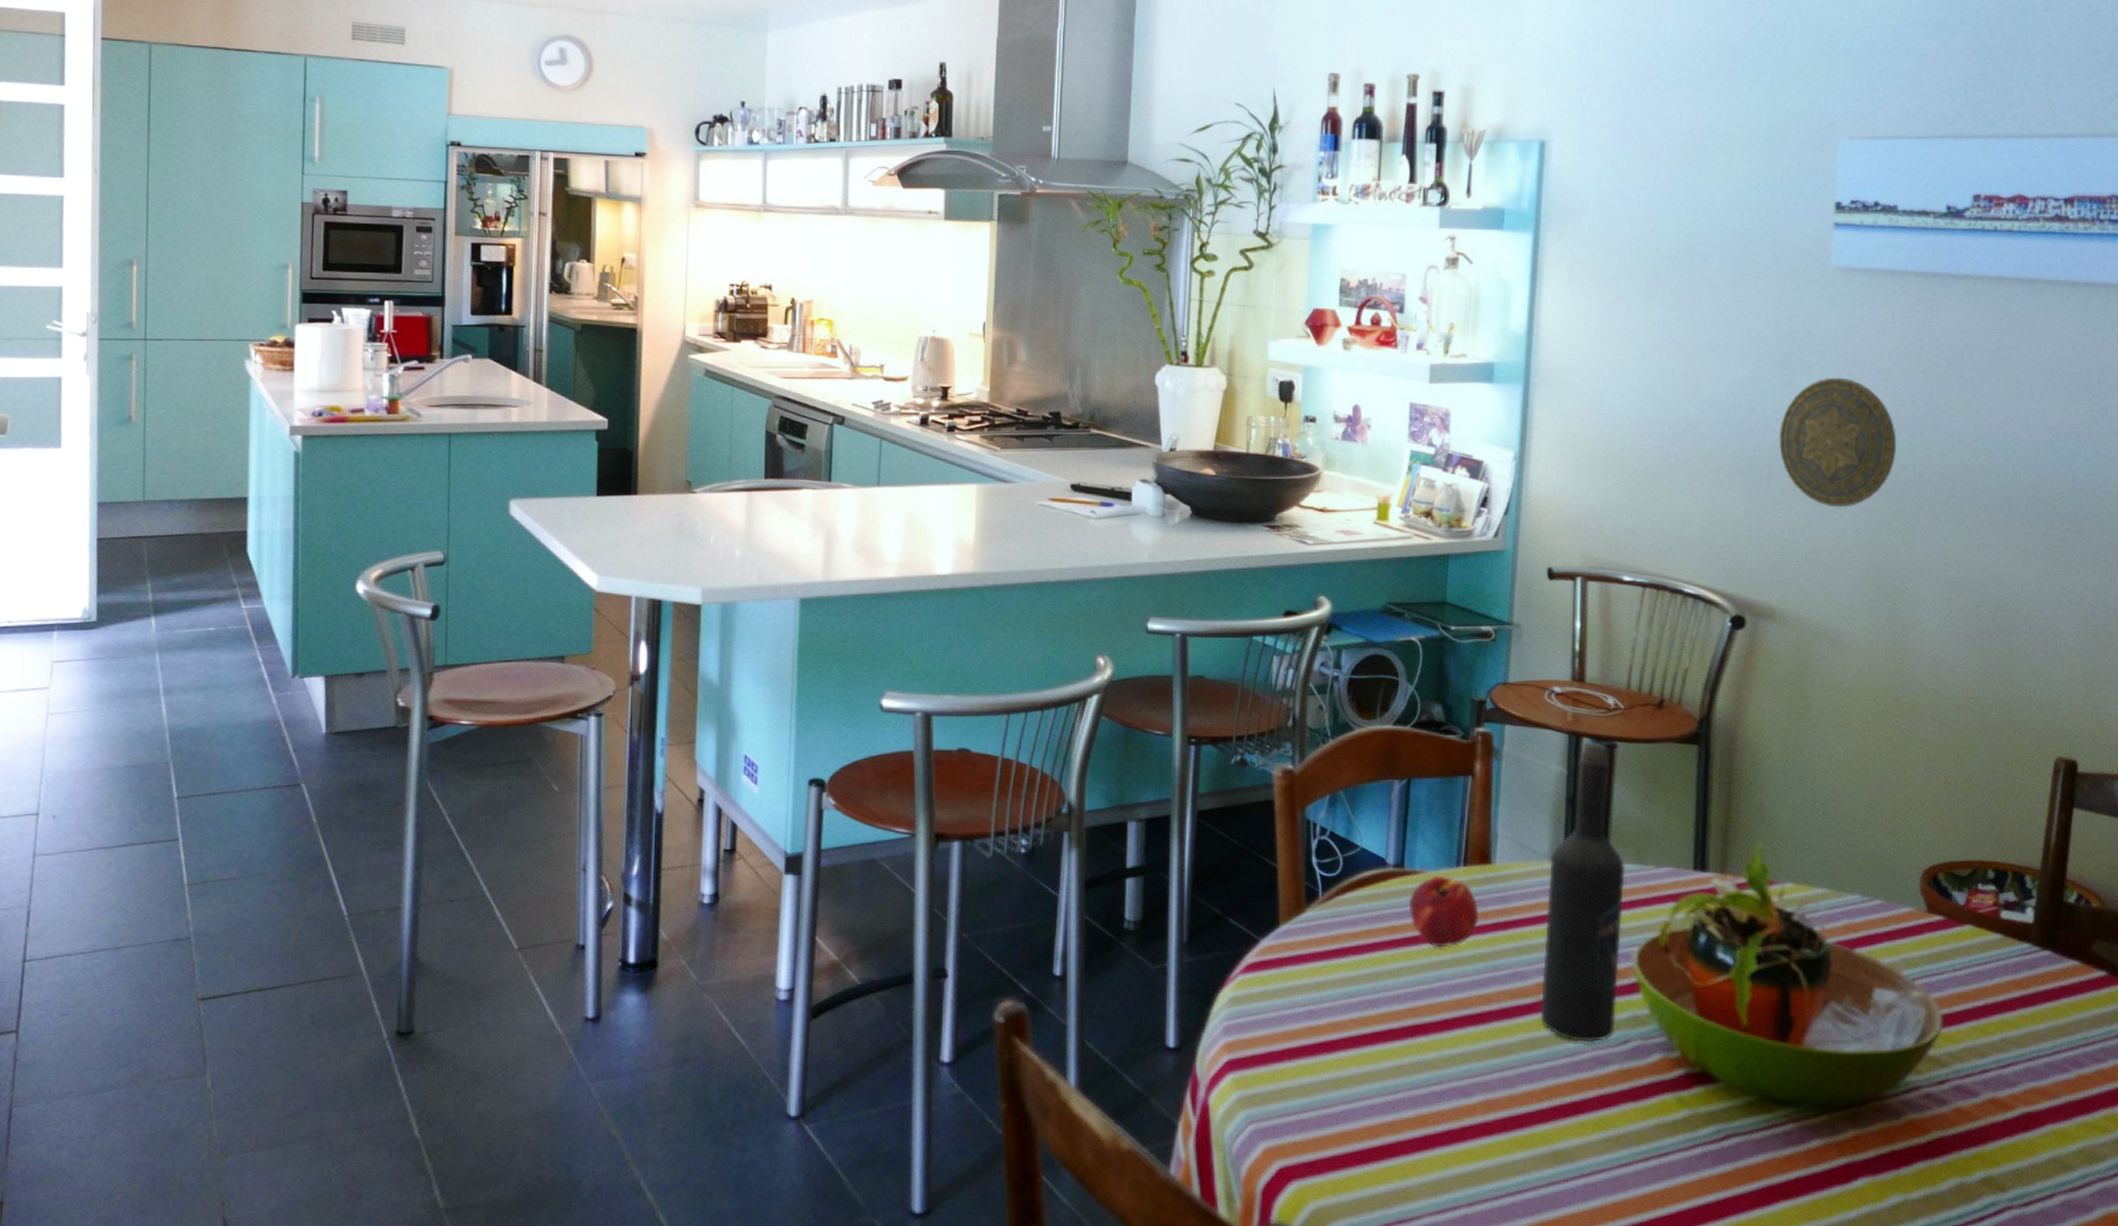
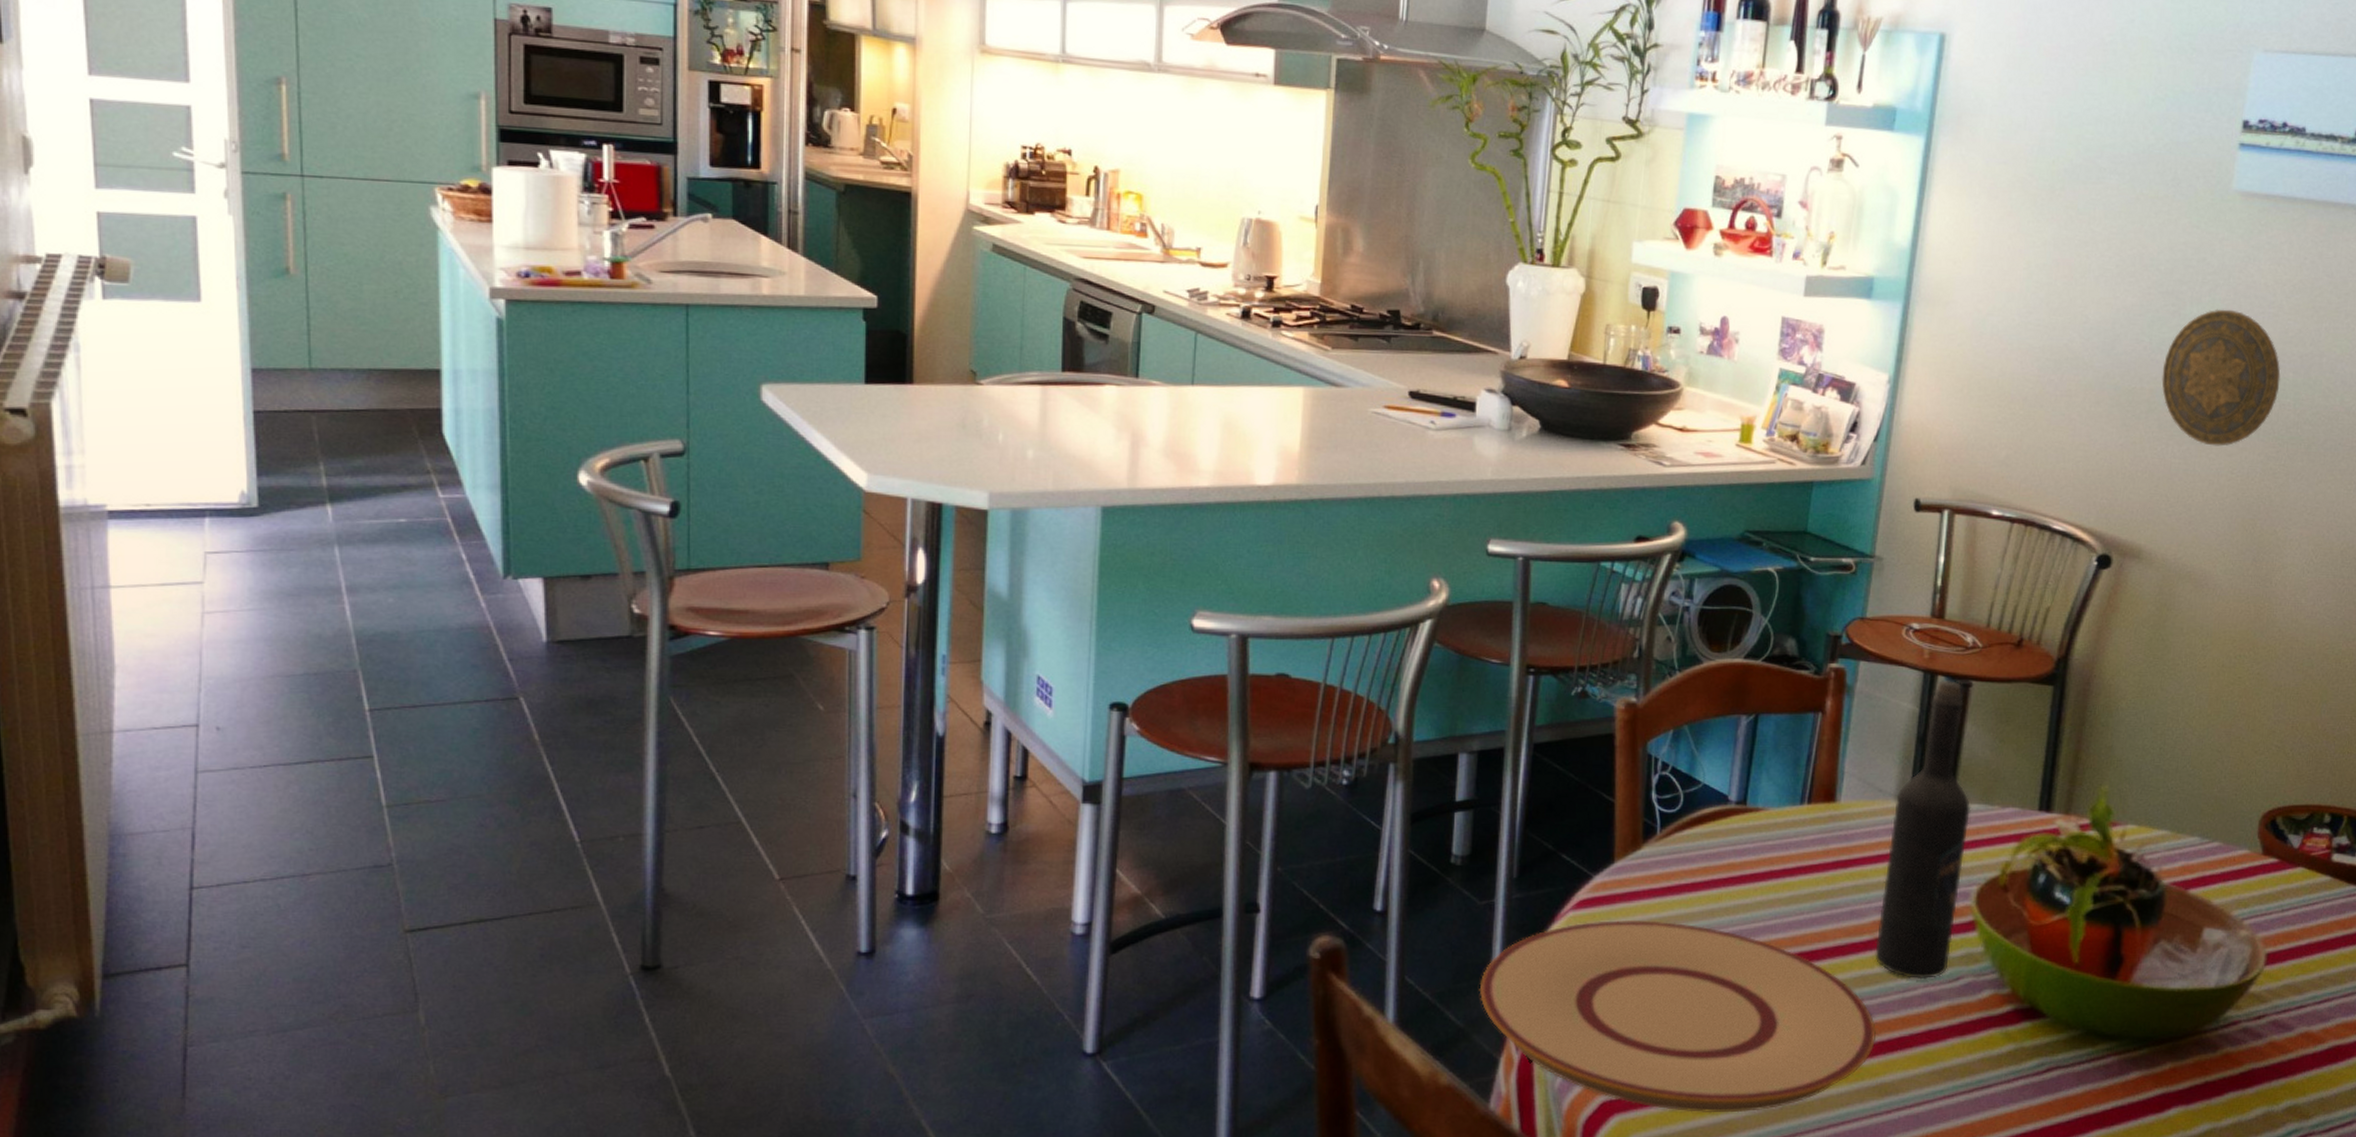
plate: none [1155,984,1547,1181] -> present [1479,920,1876,1113]
peach: present [1409,876,1479,948] -> none [1749,813,1821,885]

